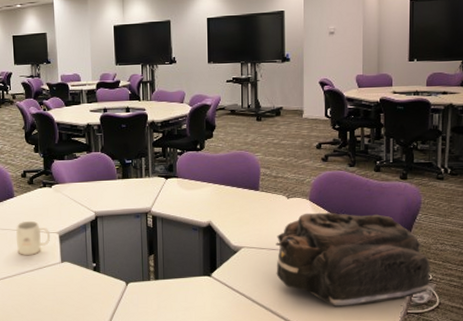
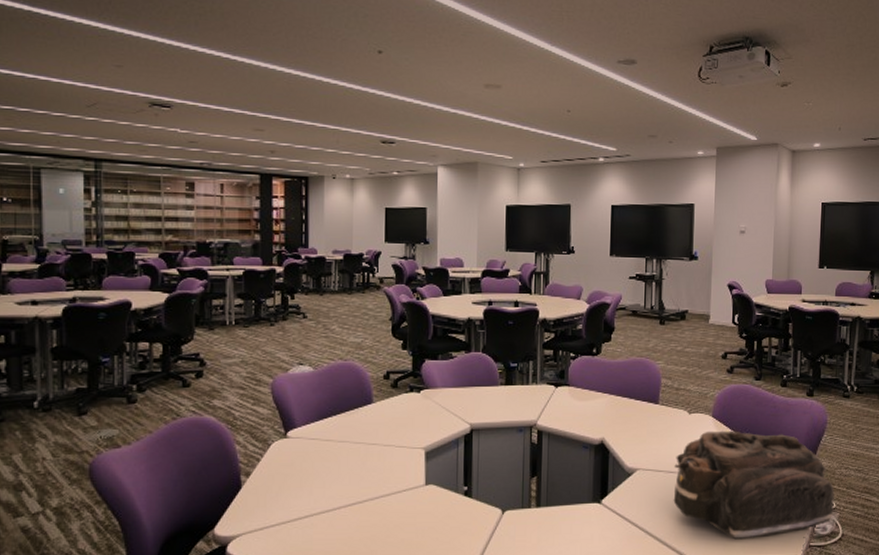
mug: present [15,220,51,256] -> none [371,432,415,477]

